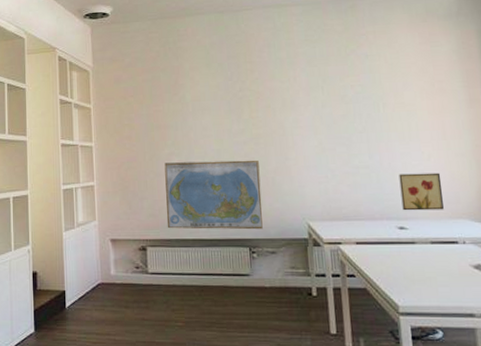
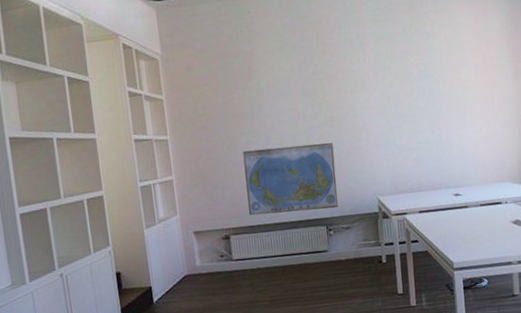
wall art: present [398,172,444,211] -> none [455,142,491,179]

